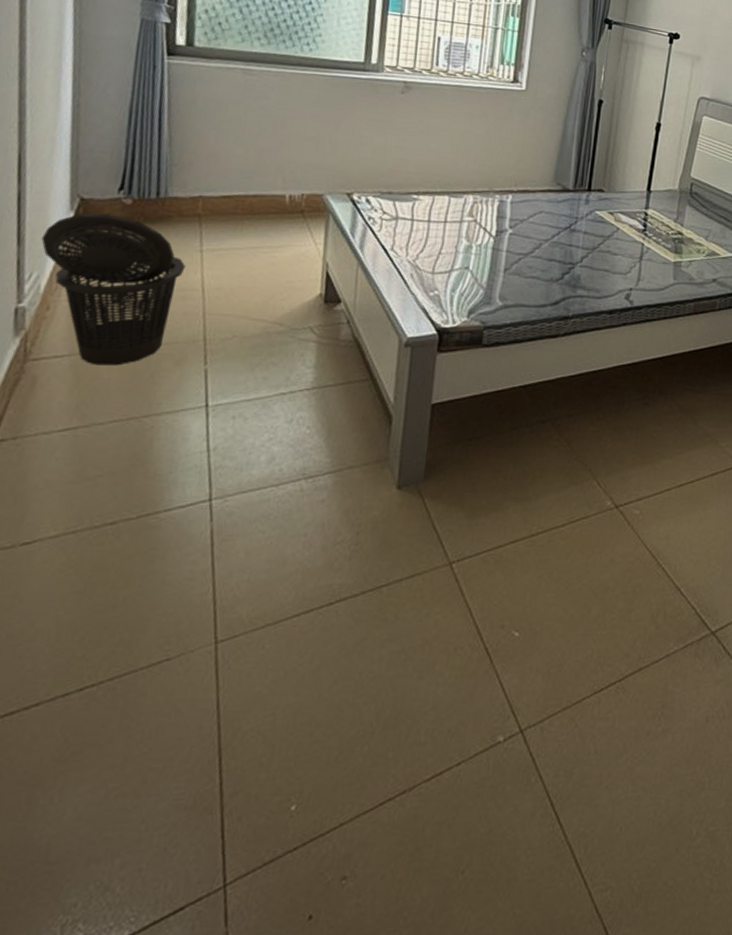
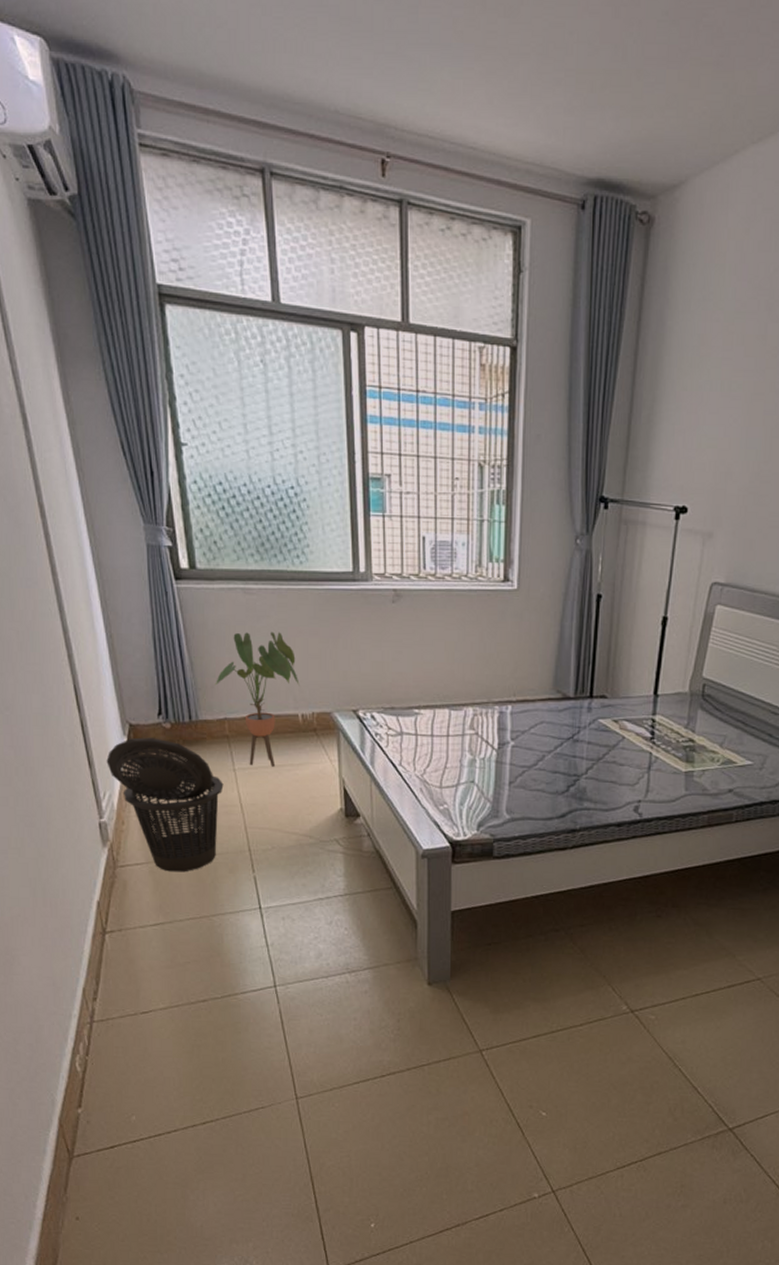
house plant: none [194,111,292,249] -> present [214,632,300,767]

